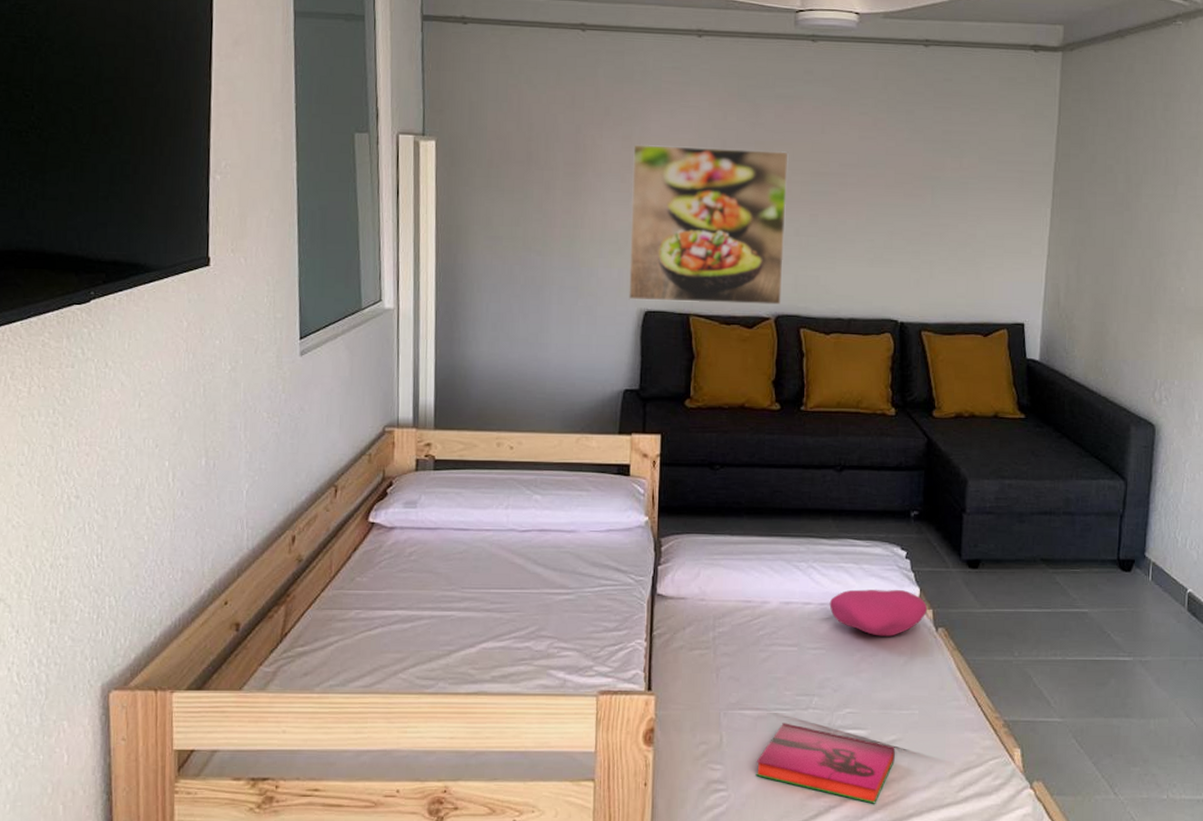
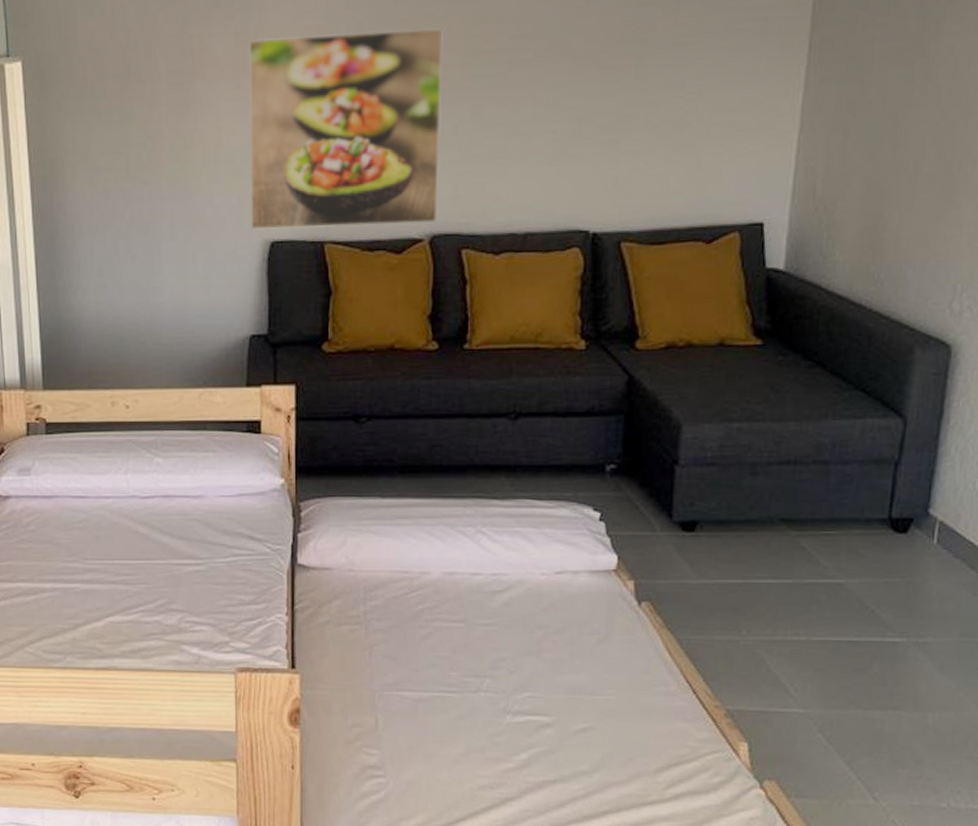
hardback book: present [756,723,895,804] -> none [418,706,586,798]
cushion: present [829,589,928,637] -> none [503,557,628,612]

